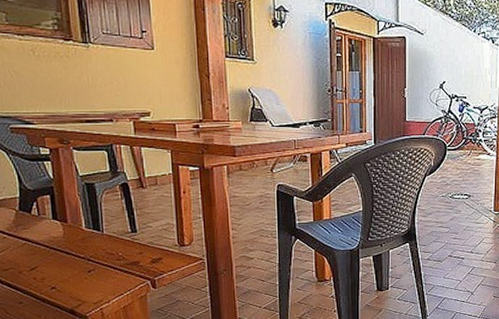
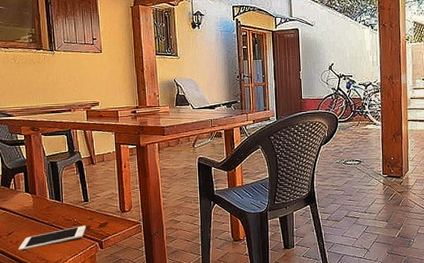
cell phone: none [44,260,134,290] -> present [18,225,86,251]

